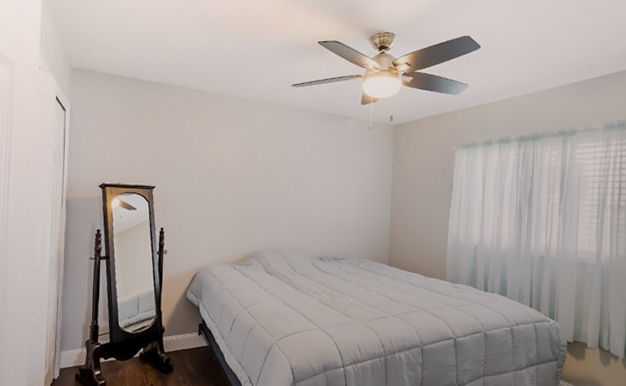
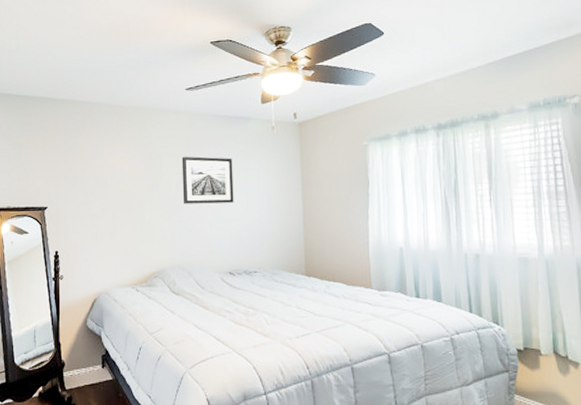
wall art: none [282,148,330,195] -> present [181,156,234,204]

